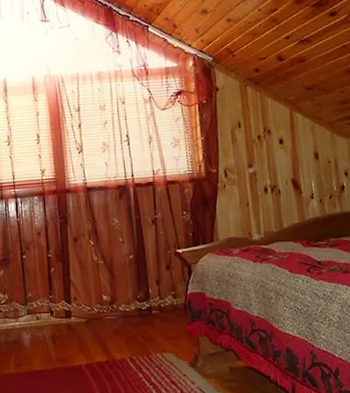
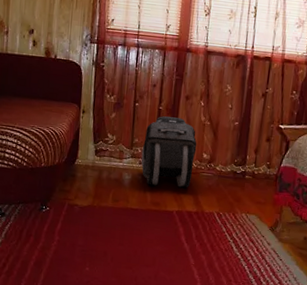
backpack: none [37,262,95,341] -> present [141,116,197,188]

